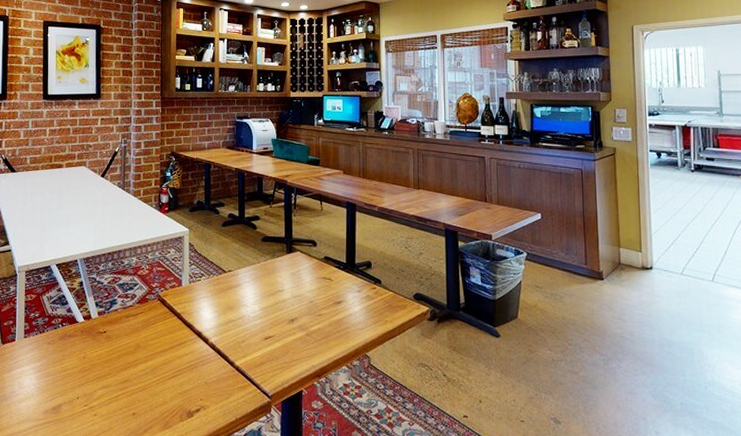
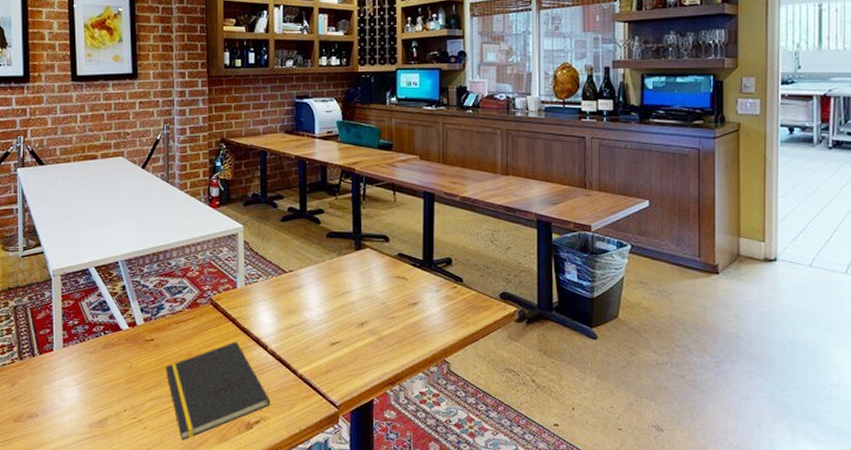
notepad: none [115,335,210,427] -> present [165,341,271,440]

